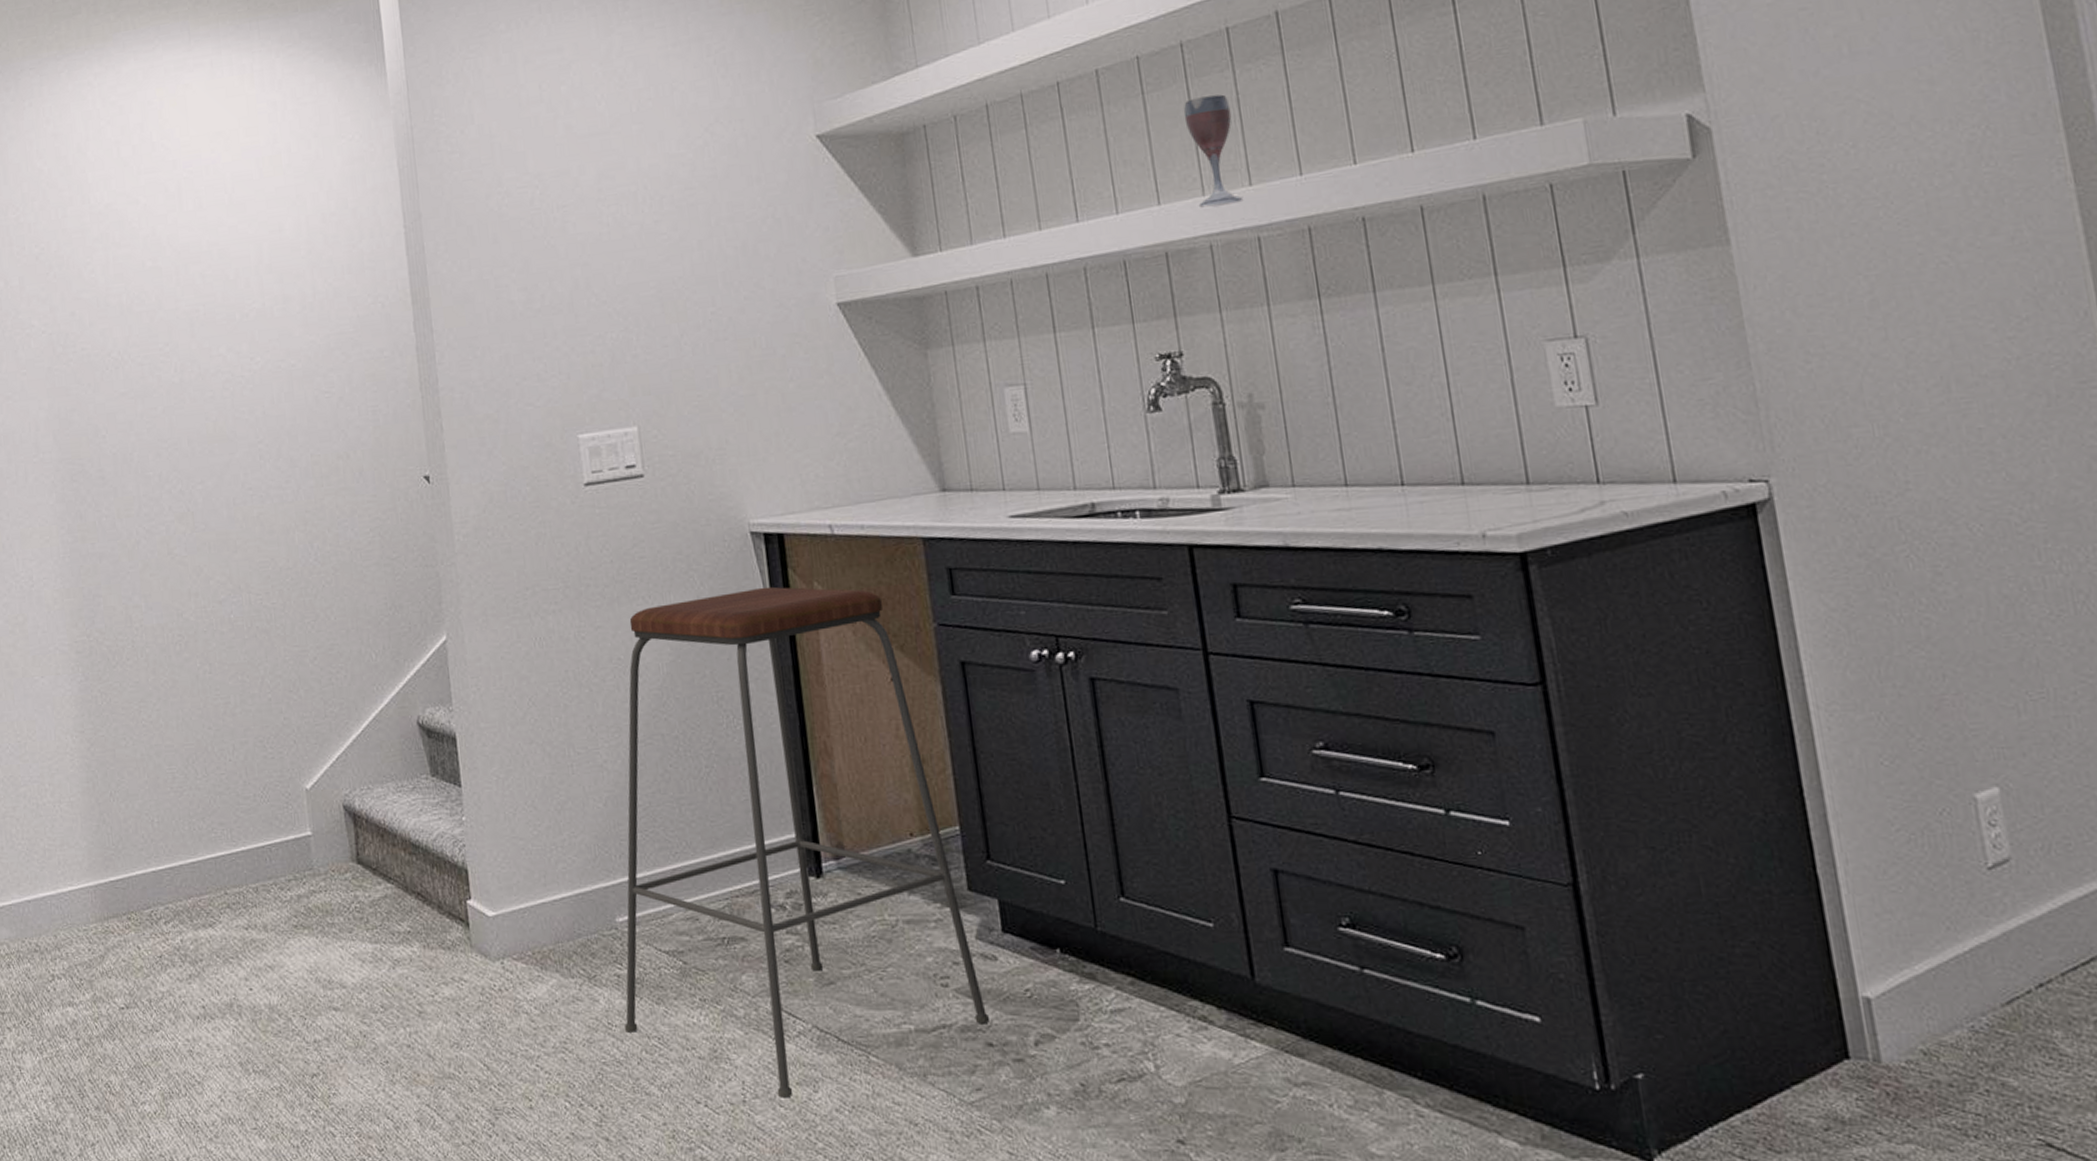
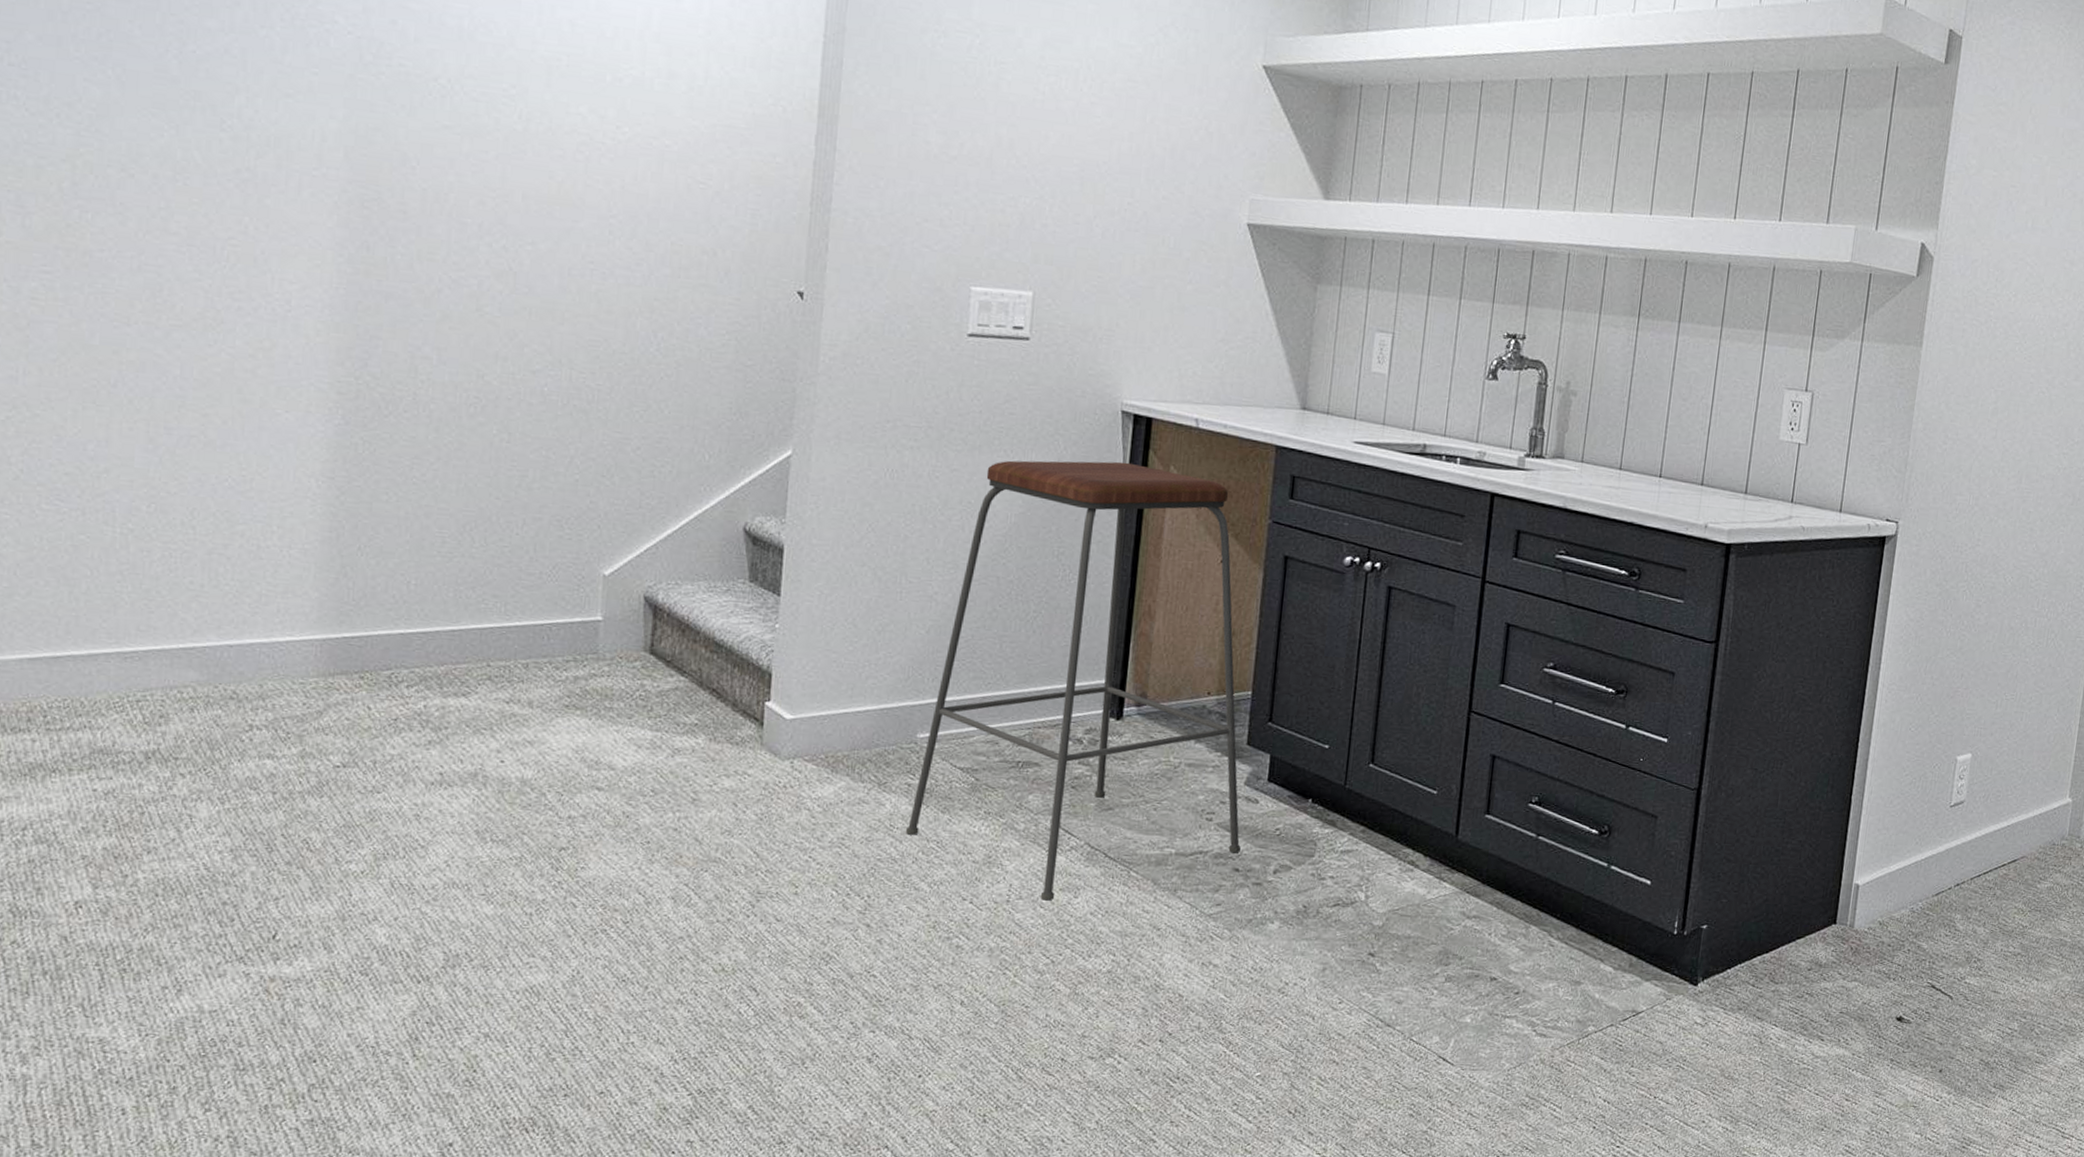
cup: present [1183,94,1244,208] -> none [1567,127,1613,225]

